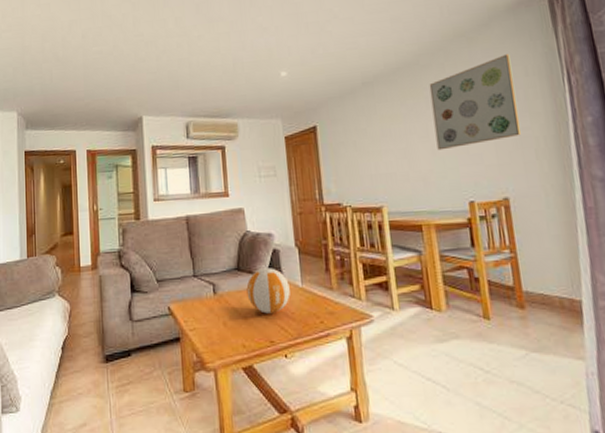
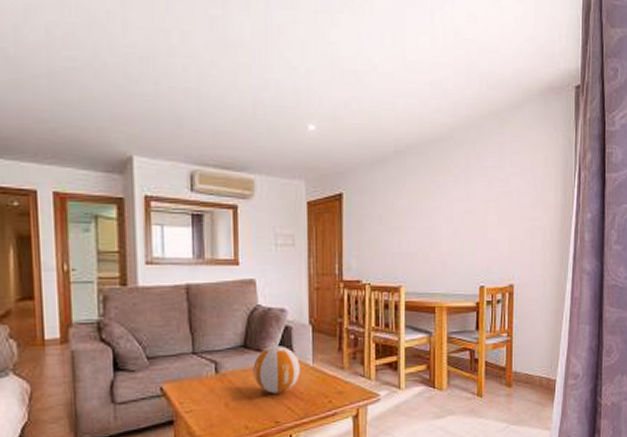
wall art: present [429,54,521,151] -> none [459,141,535,233]

